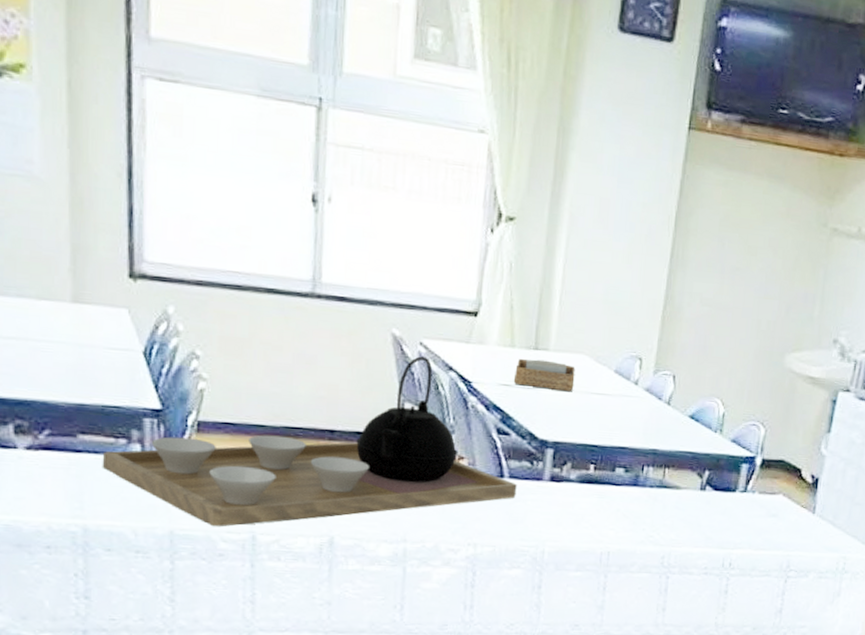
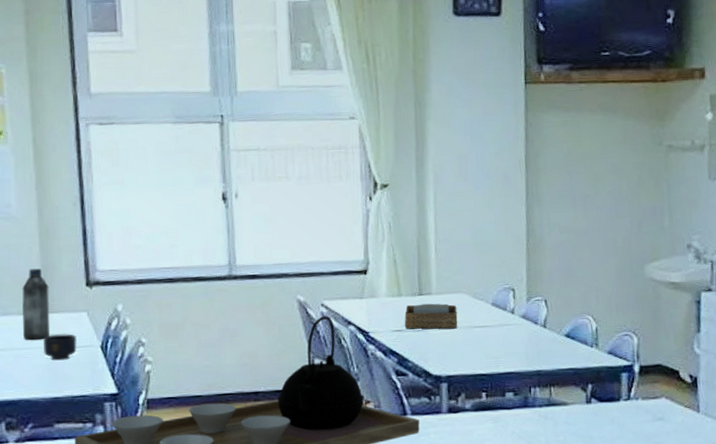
water bottle: none [43,245,80,333] -> present [22,268,50,340]
mug: none [69,329,112,360] -> present [43,334,77,359]

